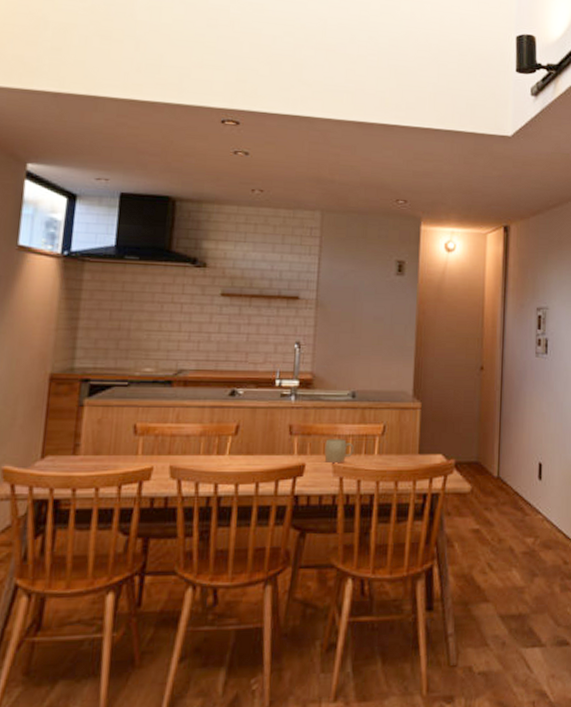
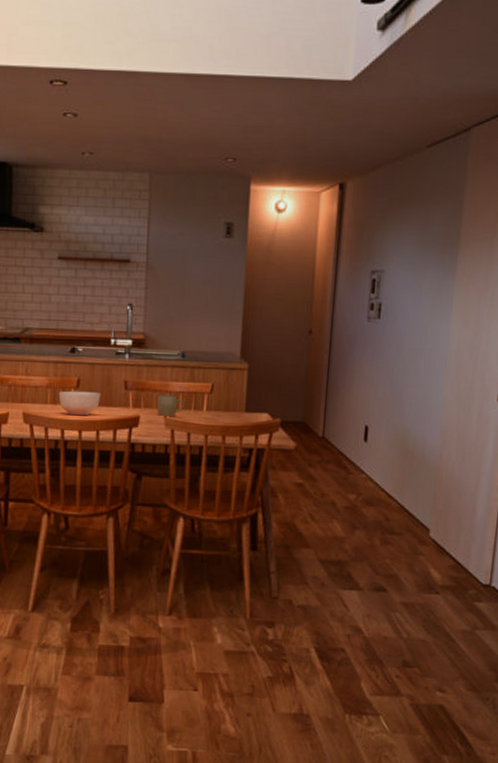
bowl: none [213,438,263,467] -> present [58,390,101,416]

